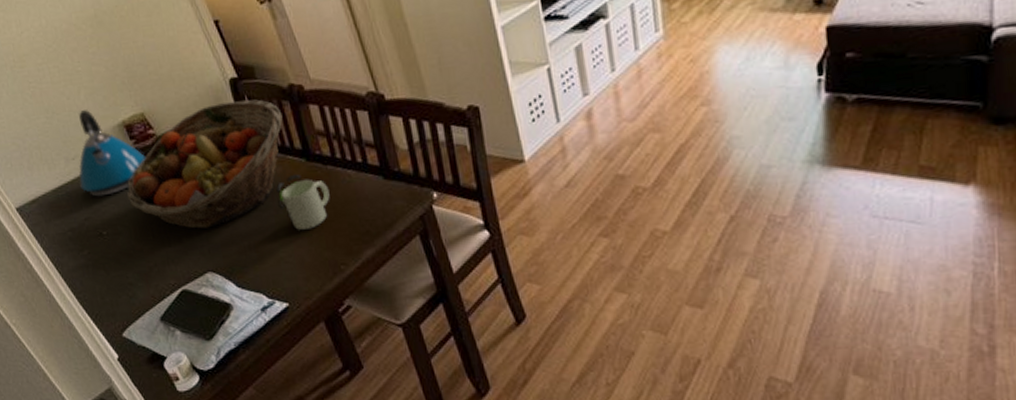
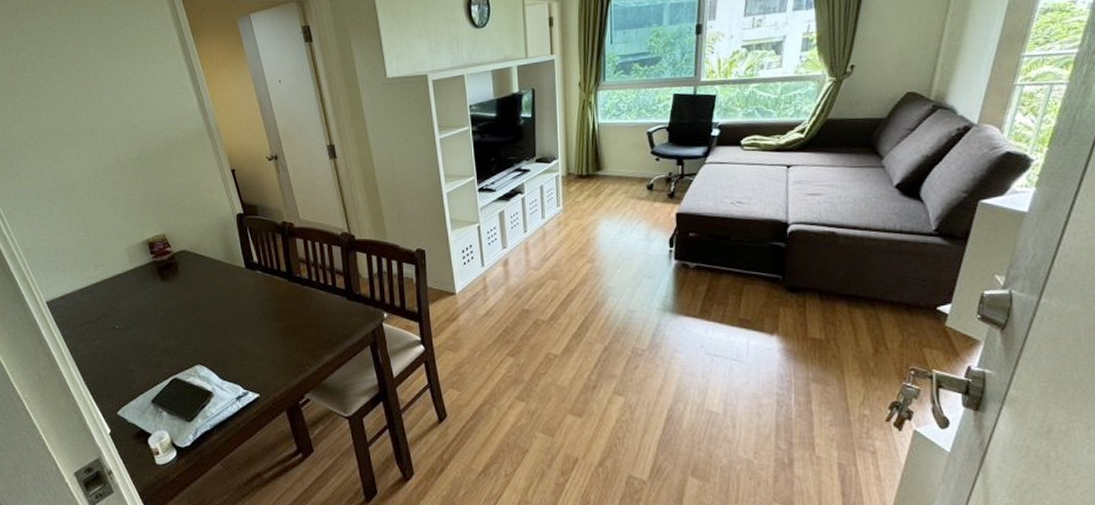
kettle: present [78,110,145,197] -> none [103,228,160,297]
fruit basket: present [126,99,283,229] -> none [140,230,274,329]
mug: present [276,175,330,230] -> none [262,292,304,335]

